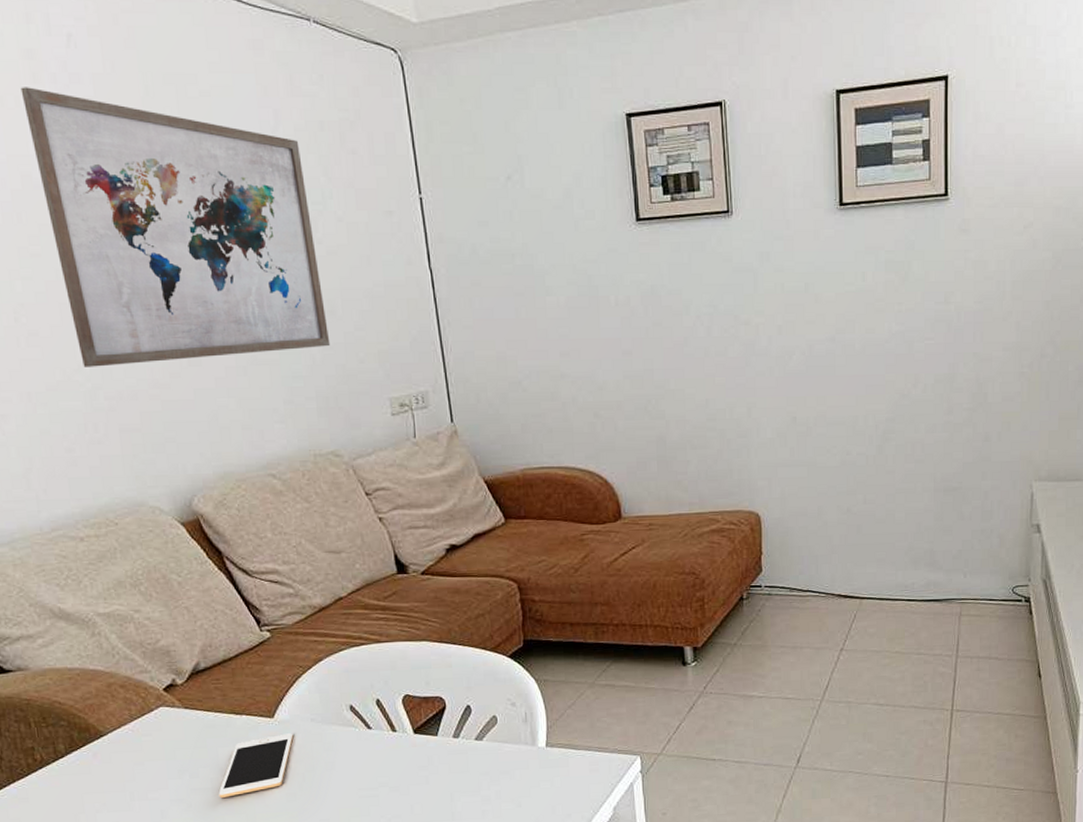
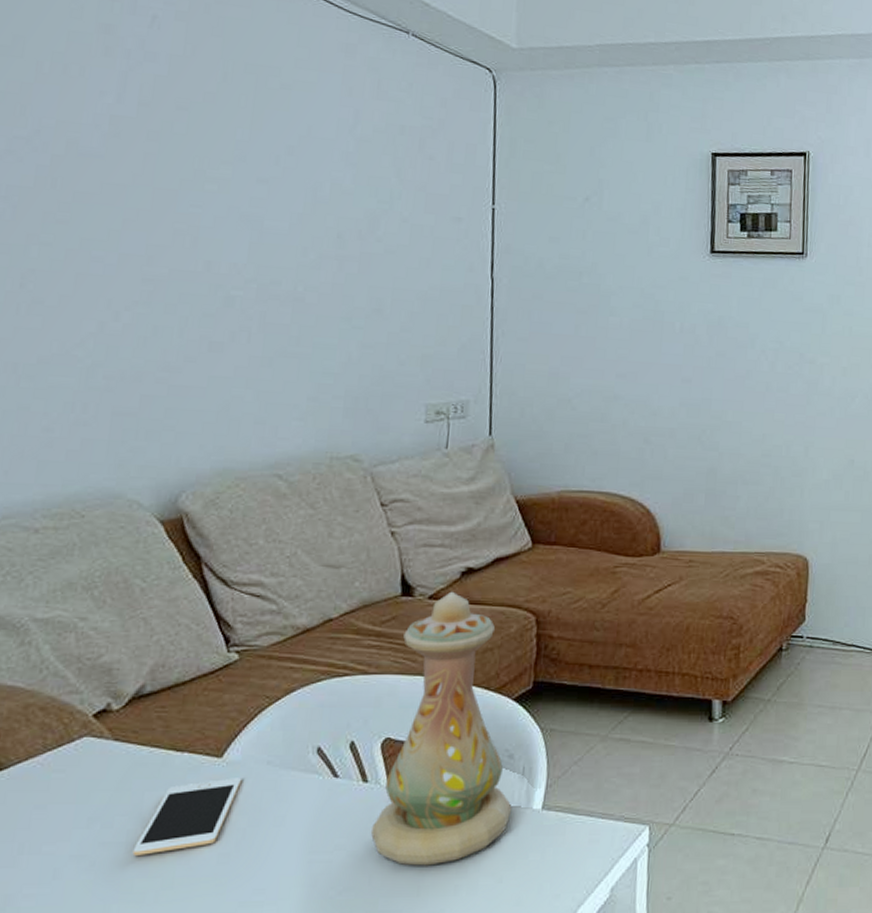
wall art: present [20,87,331,367] -> none [86,58,376,345]
vase: none [405,566,521,796] -> present [370,591,512,866]

